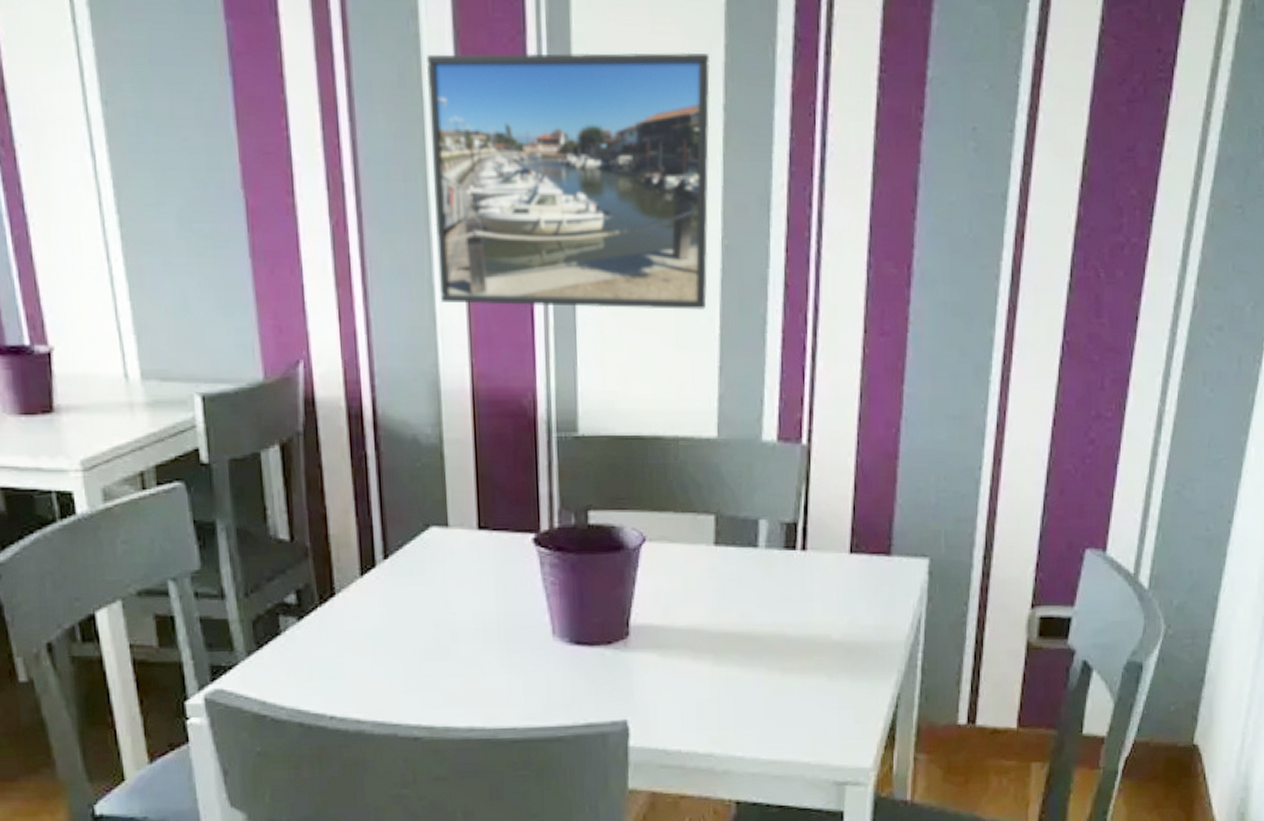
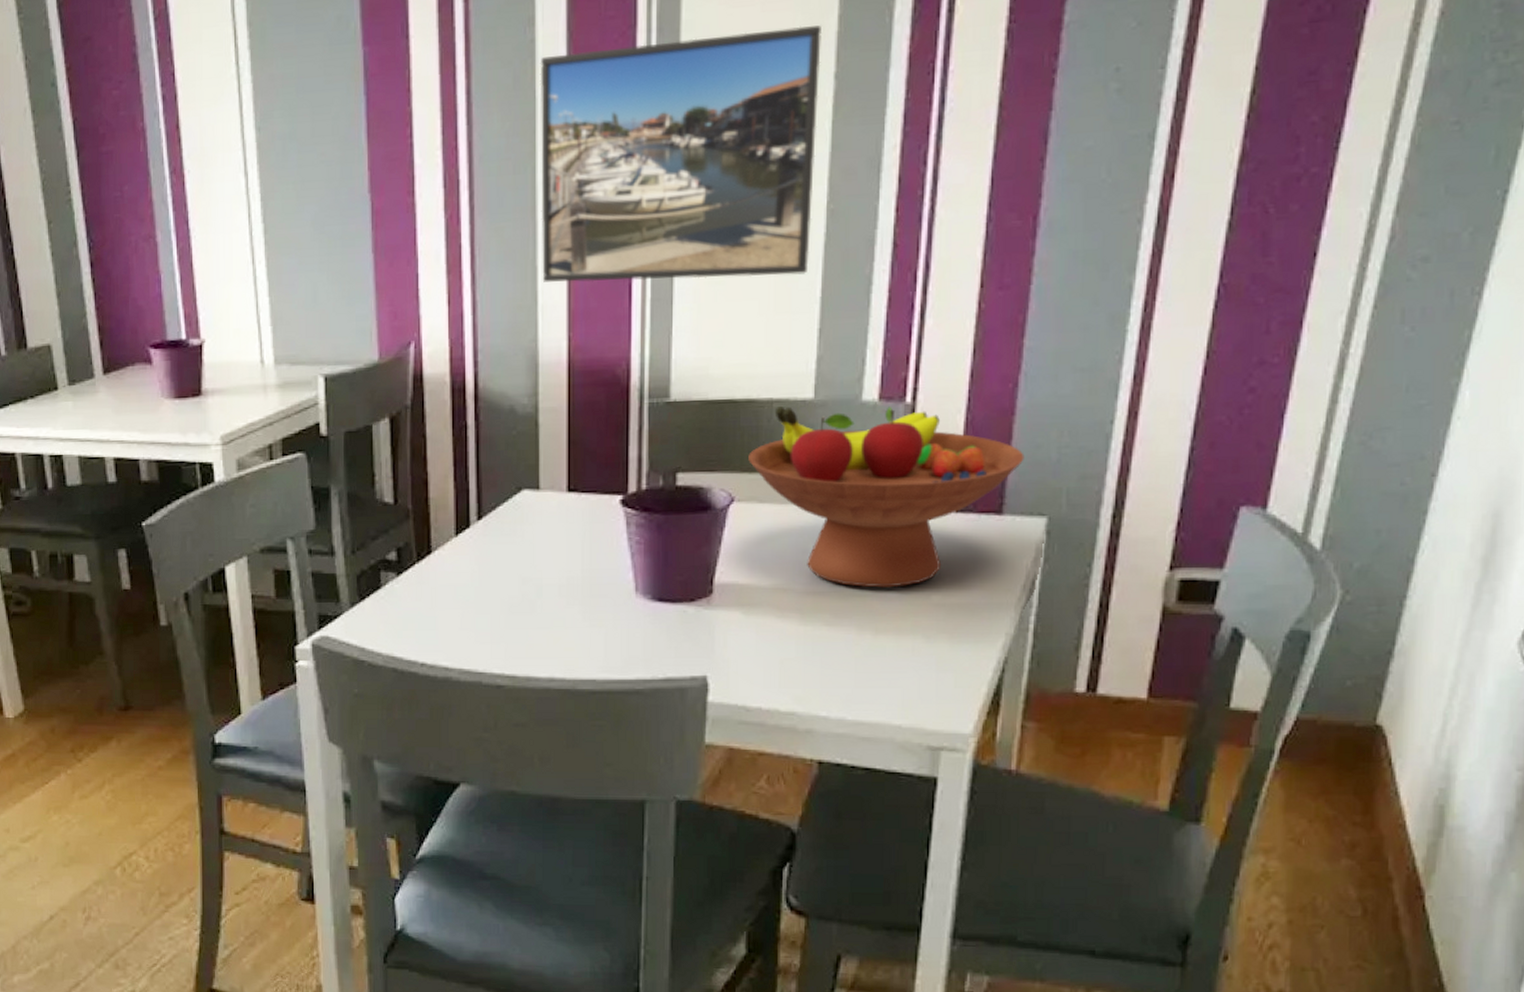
fruit bowl: none [658,445,908,628] -> present [748,406,1025,588]

